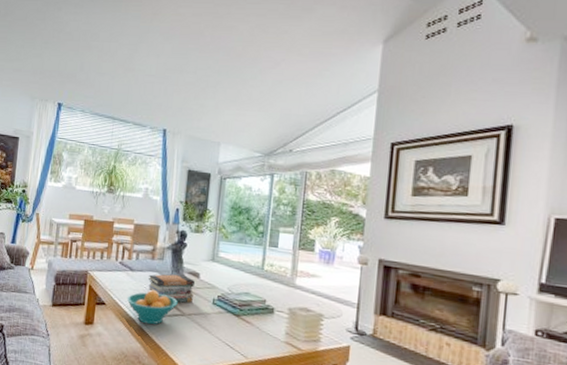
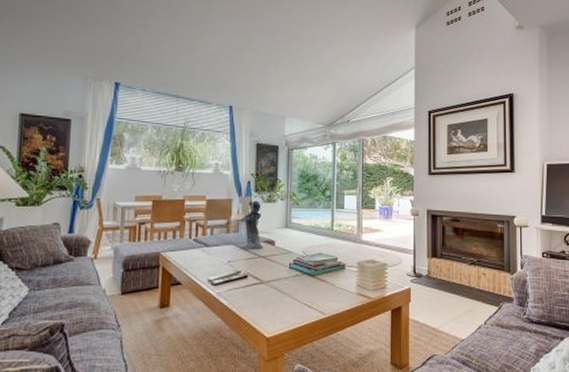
fruit bowl: present [126,290,178,325] -> none [203,263,256,297]
book stack: present [148,274,195,303] -> none [225,244,271,271]

